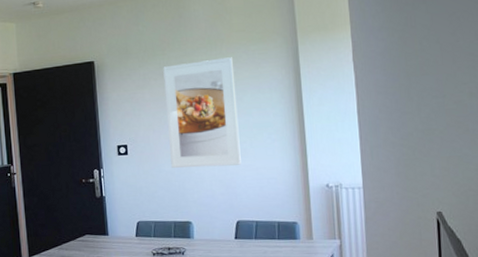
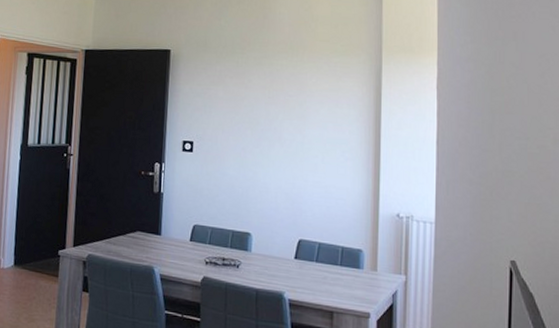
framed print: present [163,57,241,168] -> none [237,65,313,180]

